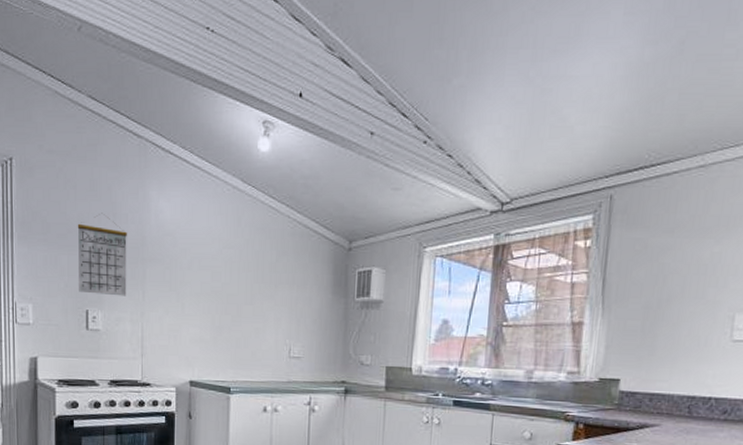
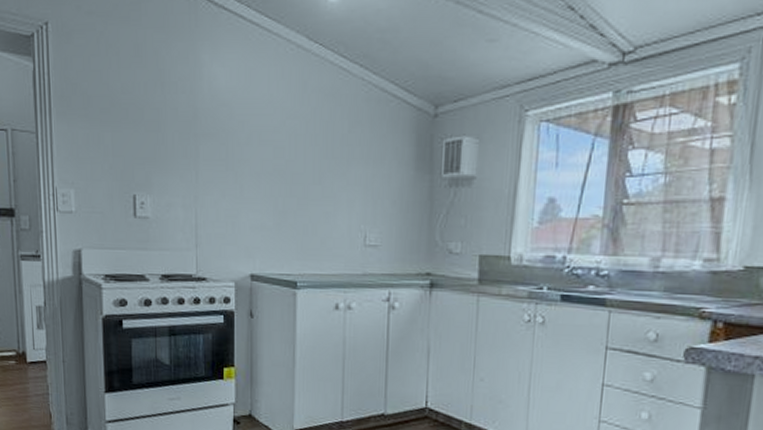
calendar: present [77,213,127,296] -> none [121,82,178,178]

